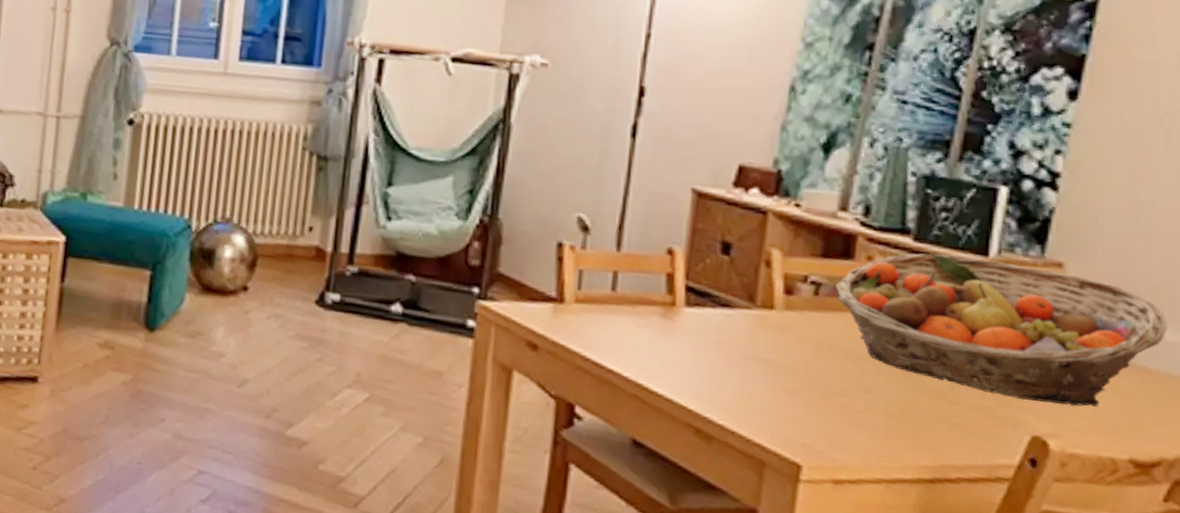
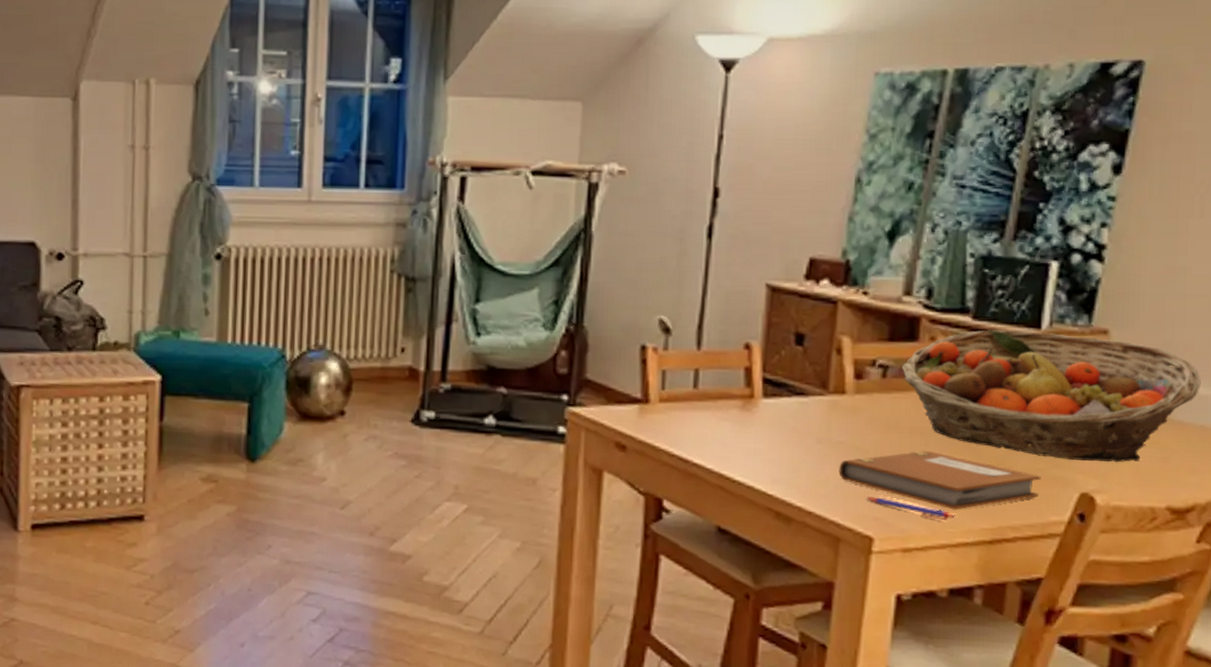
notebook: none [765,376,988,443] -> present [839,451,1041,510]
pen: none [794,420,892,453] -> present [866,497,955,520]

